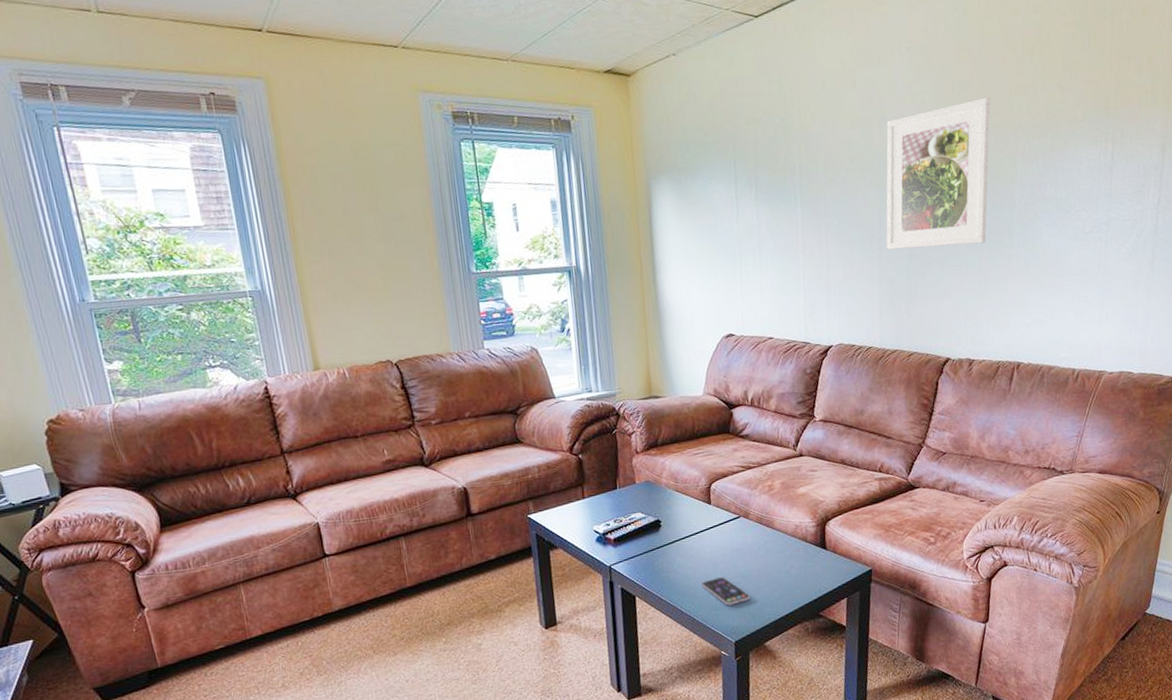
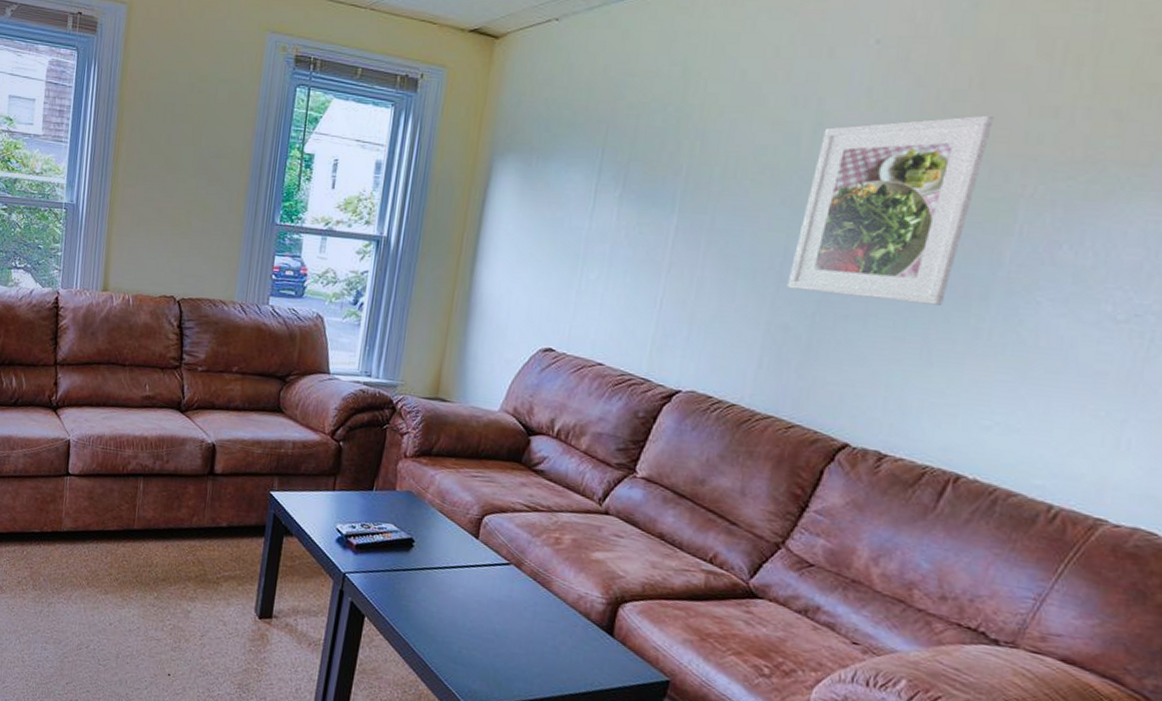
smartphone: present [701,576,750,606] -> none [444,624,500,665]

